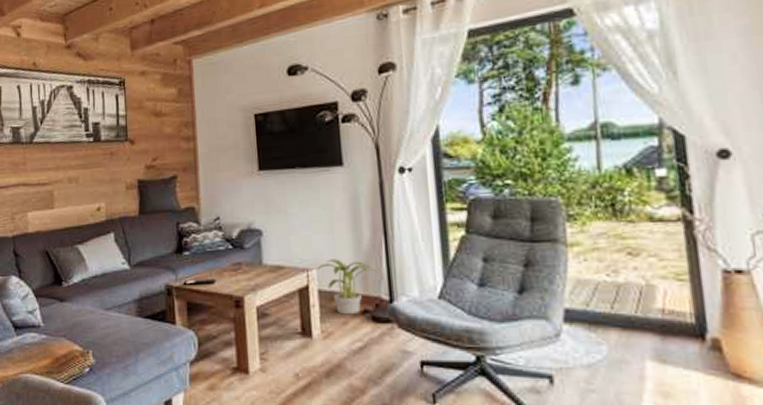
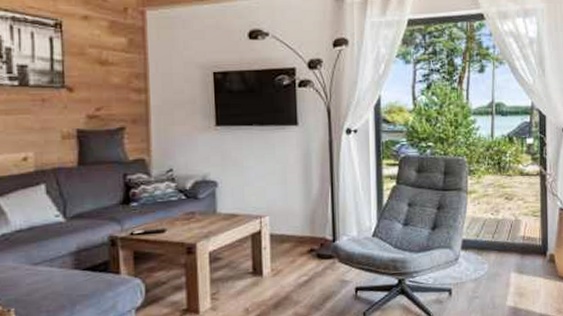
potted plant: present [315,259,377,315] -> none [268,206,324,255]

